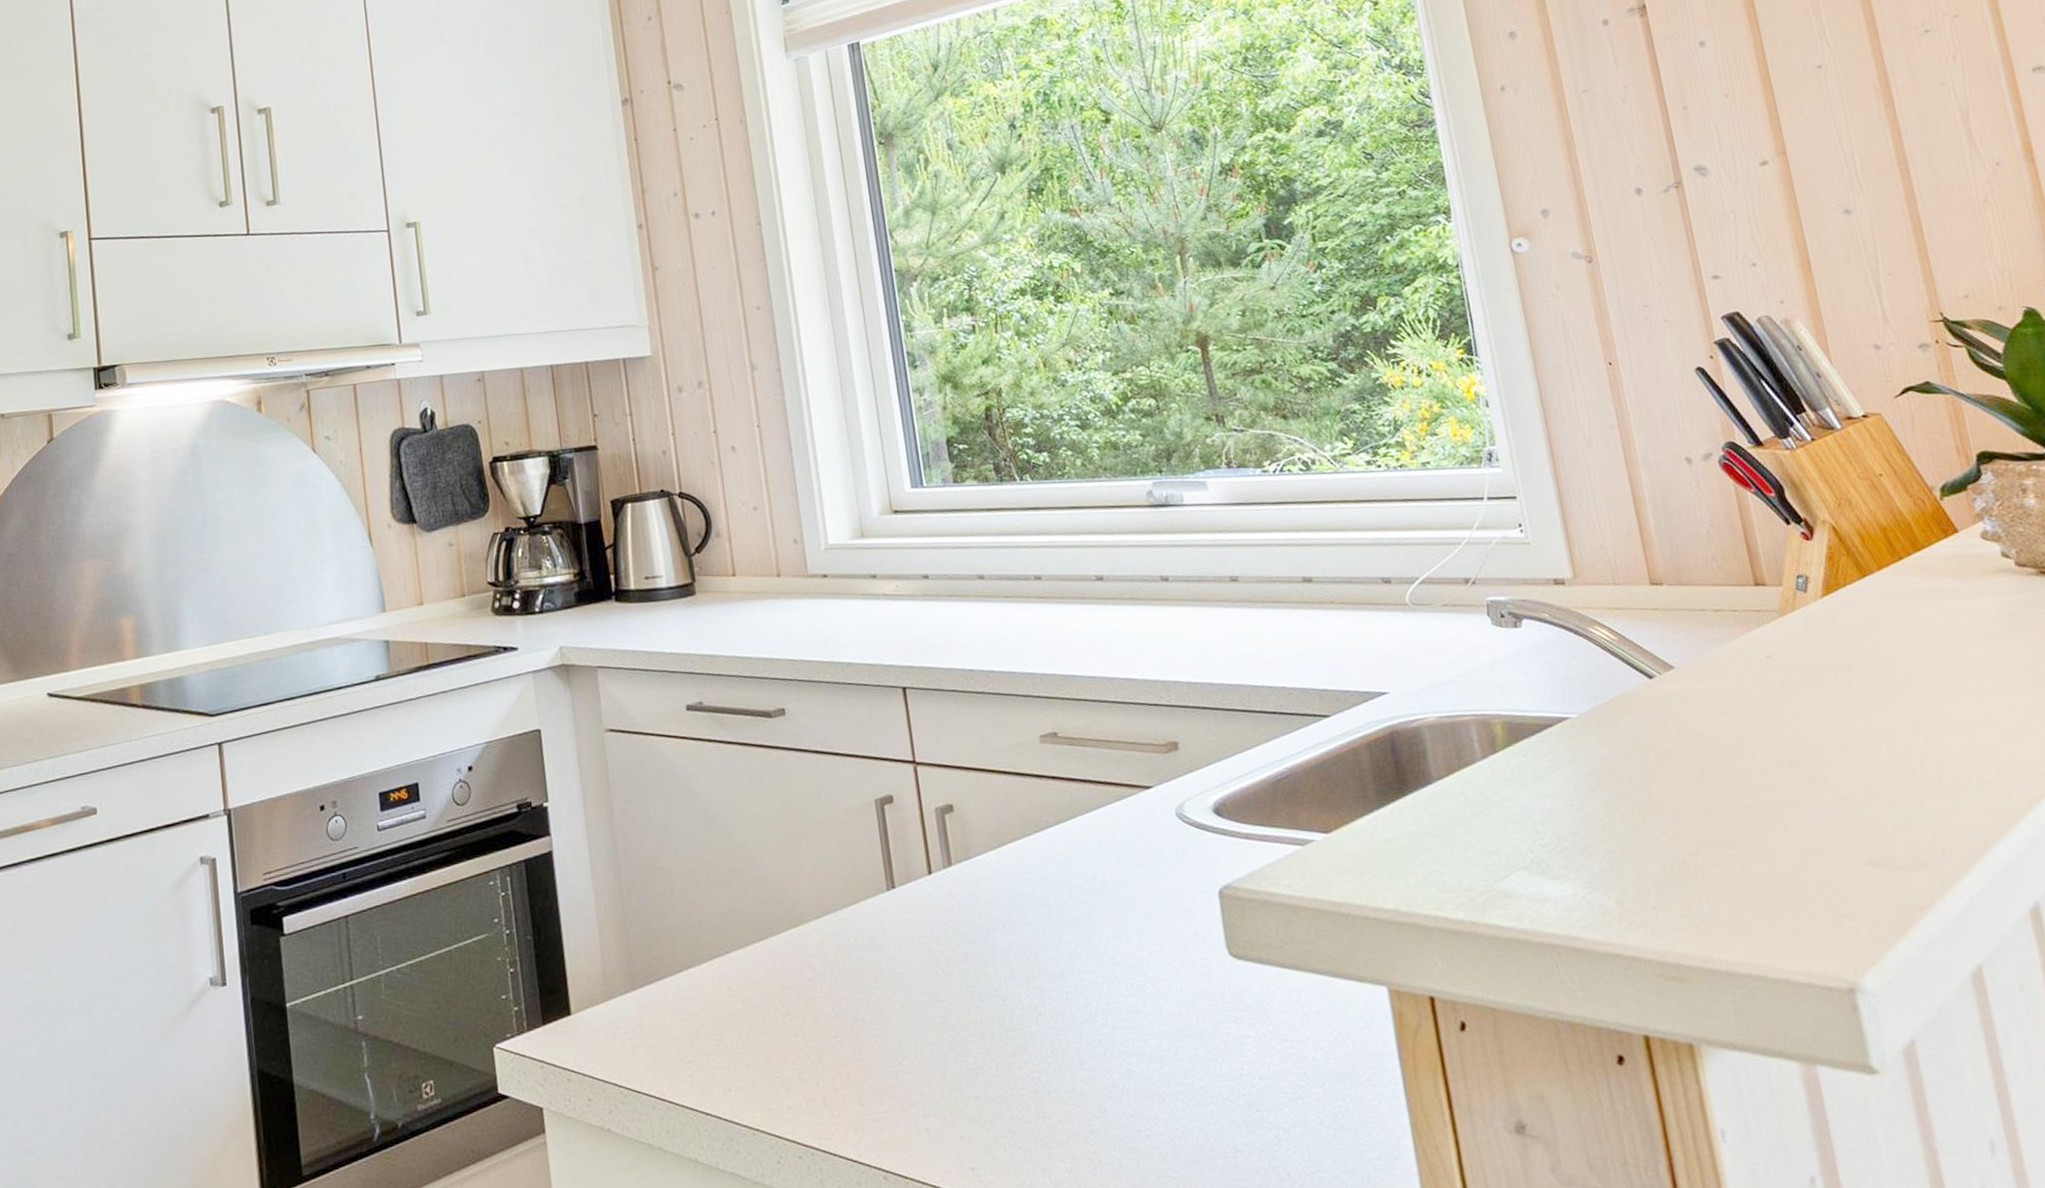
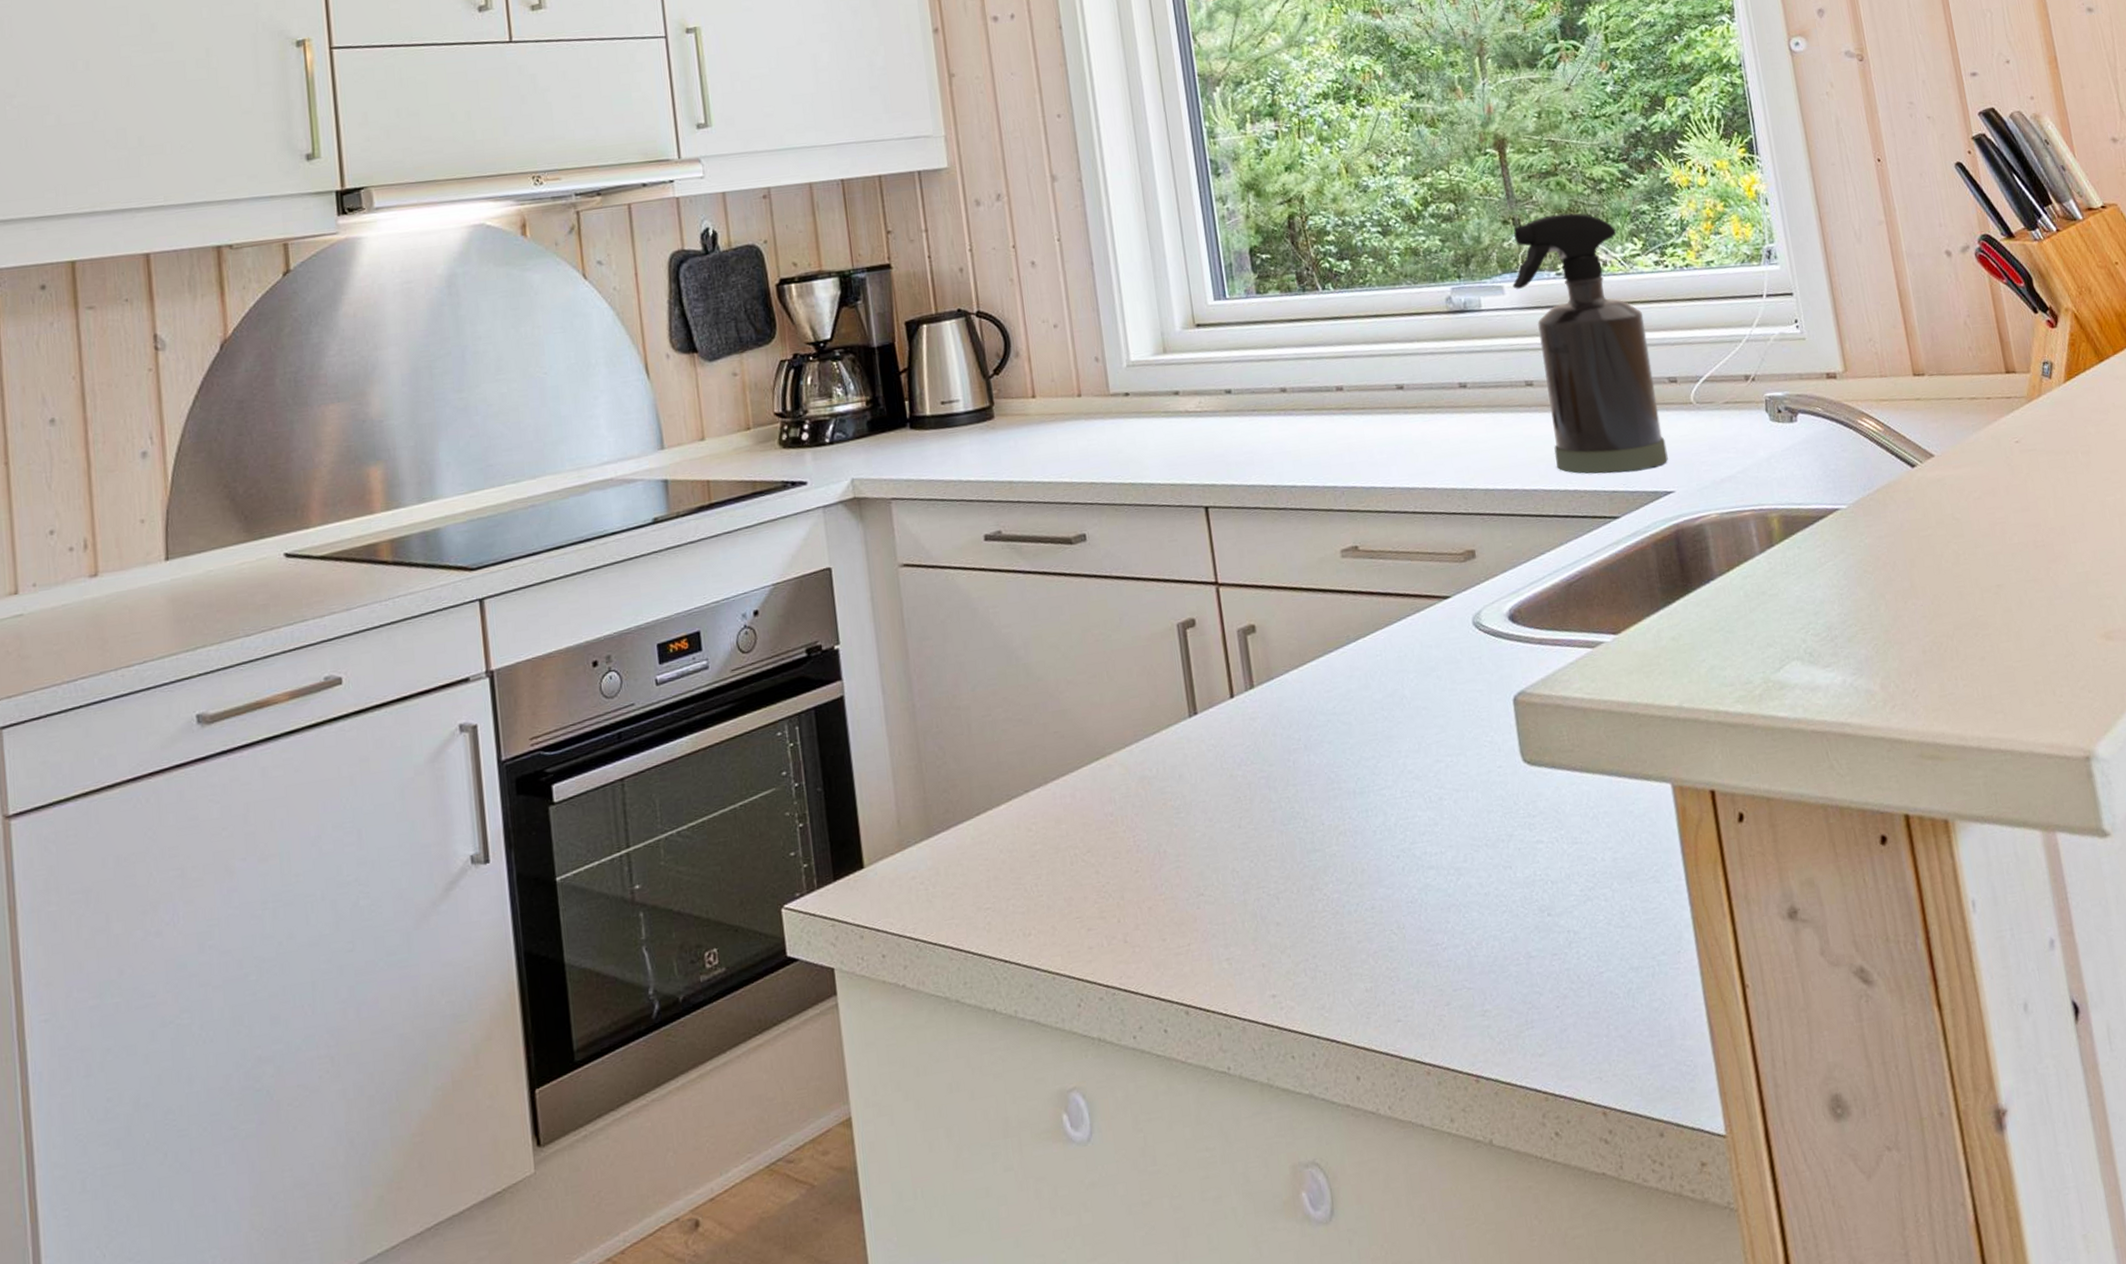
spray bottle: none [1216,411,1382,672] -> present [1512,213,1668,474]

